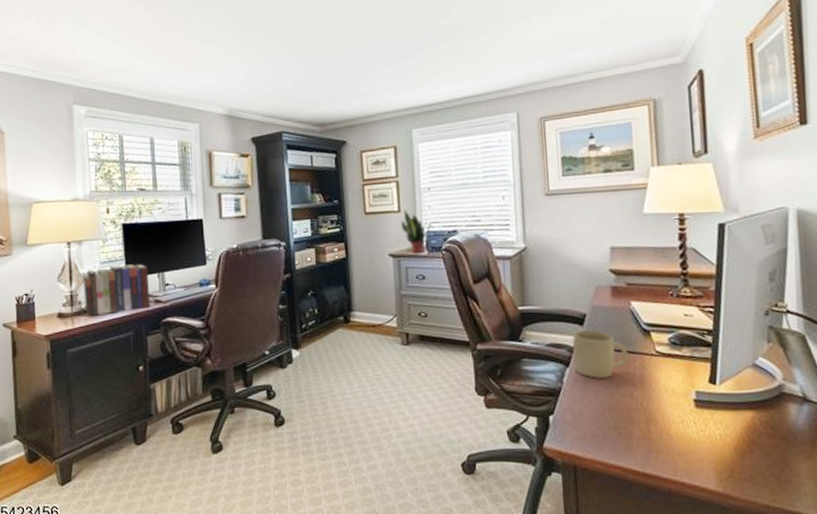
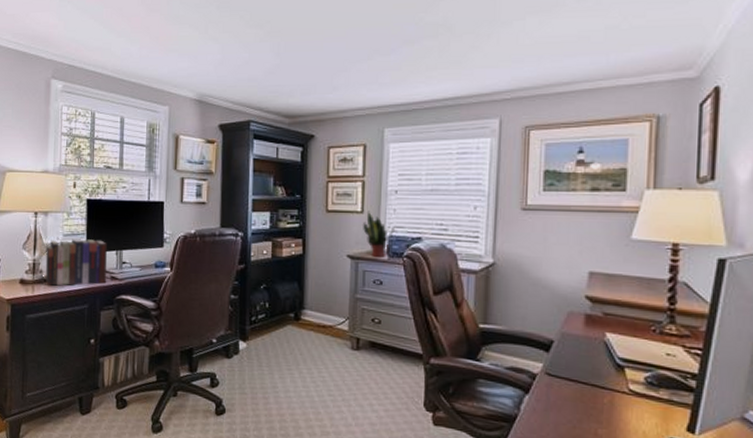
mug: present [572,329,628,378] -> none [533,356,596,411]

